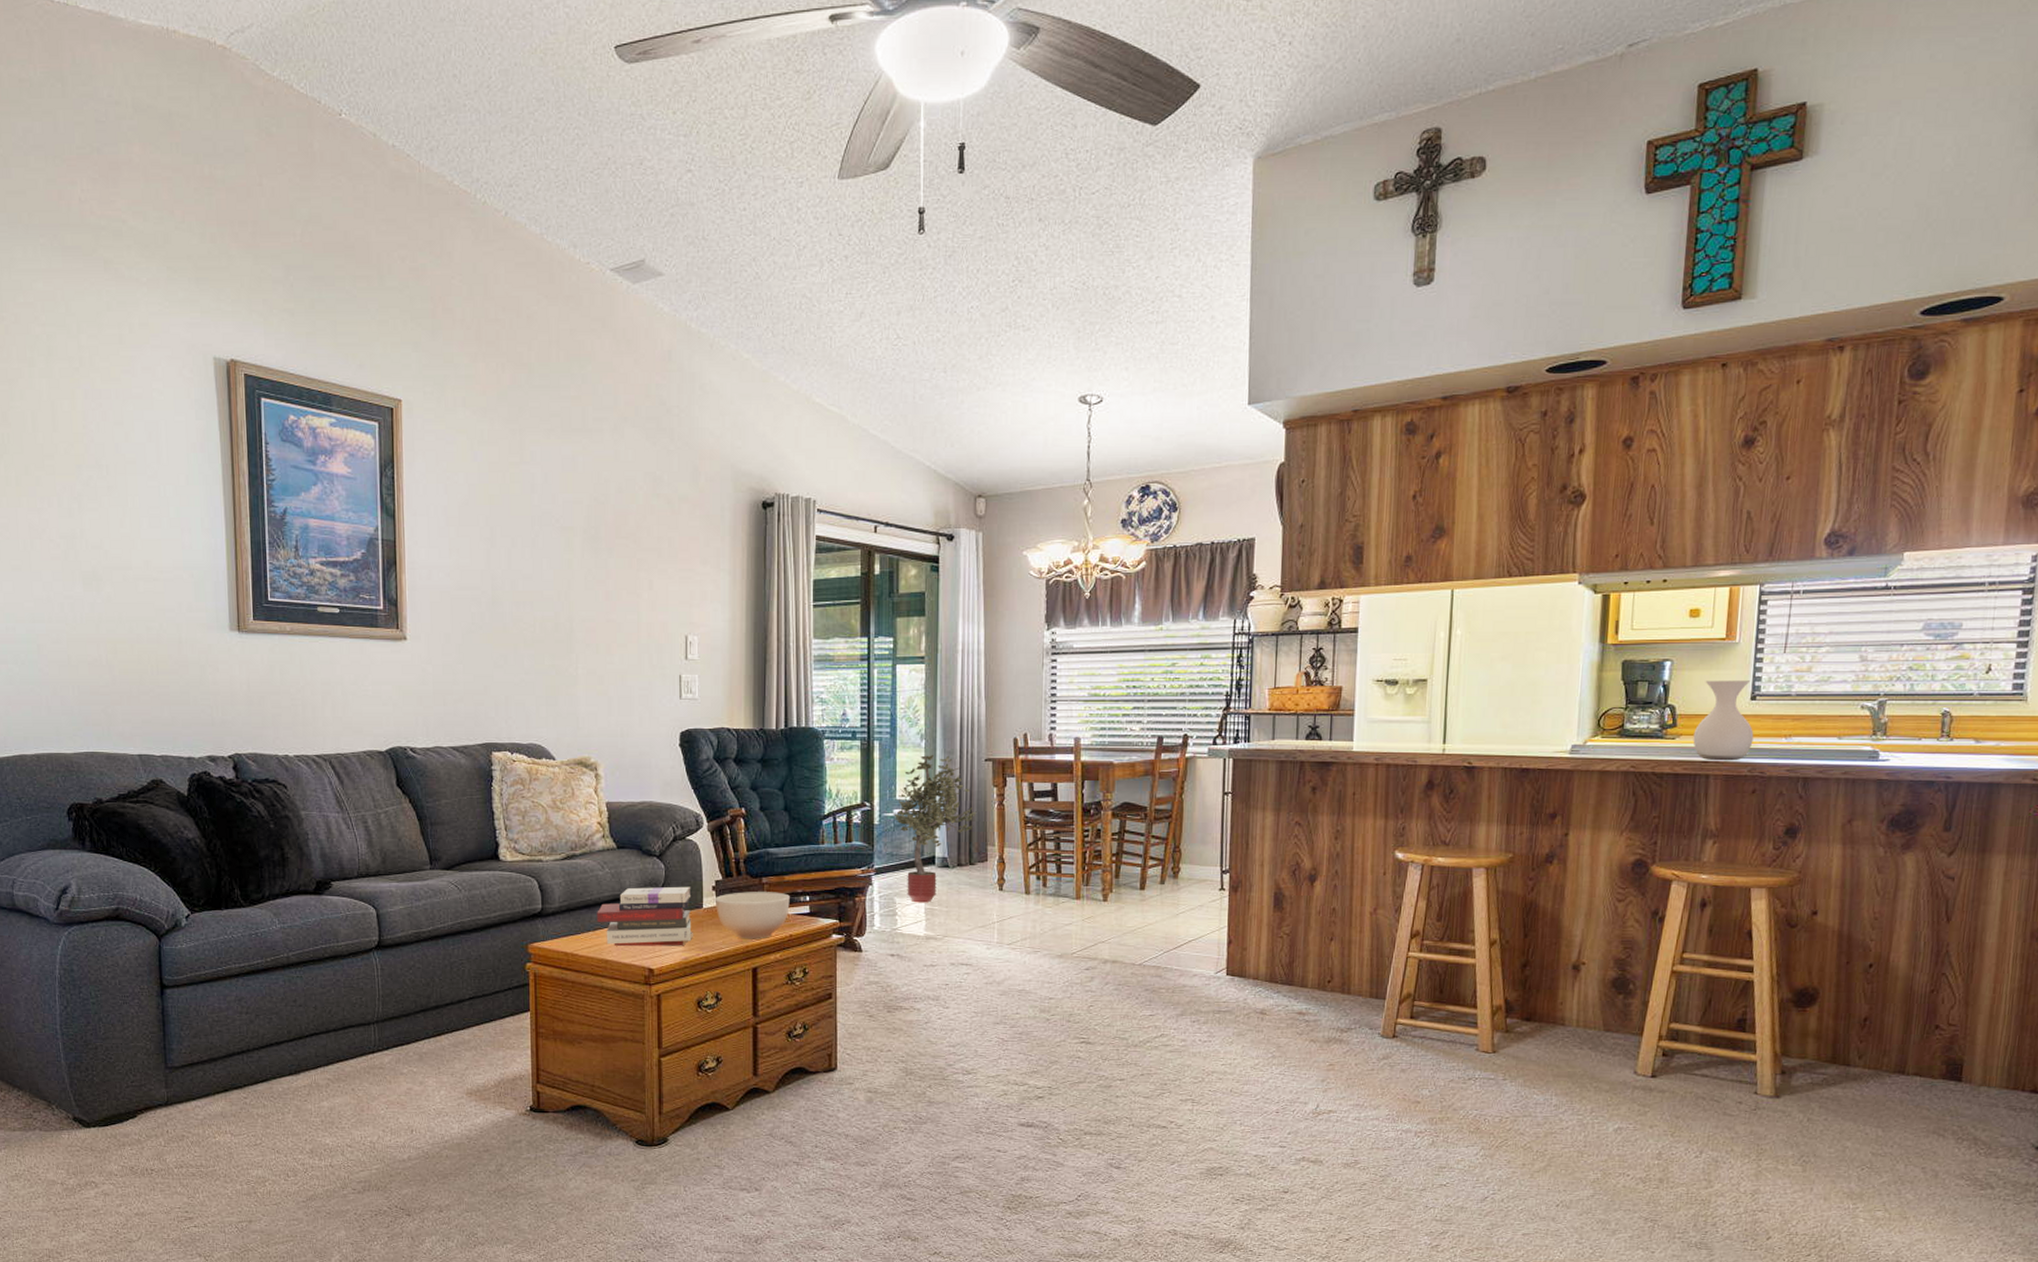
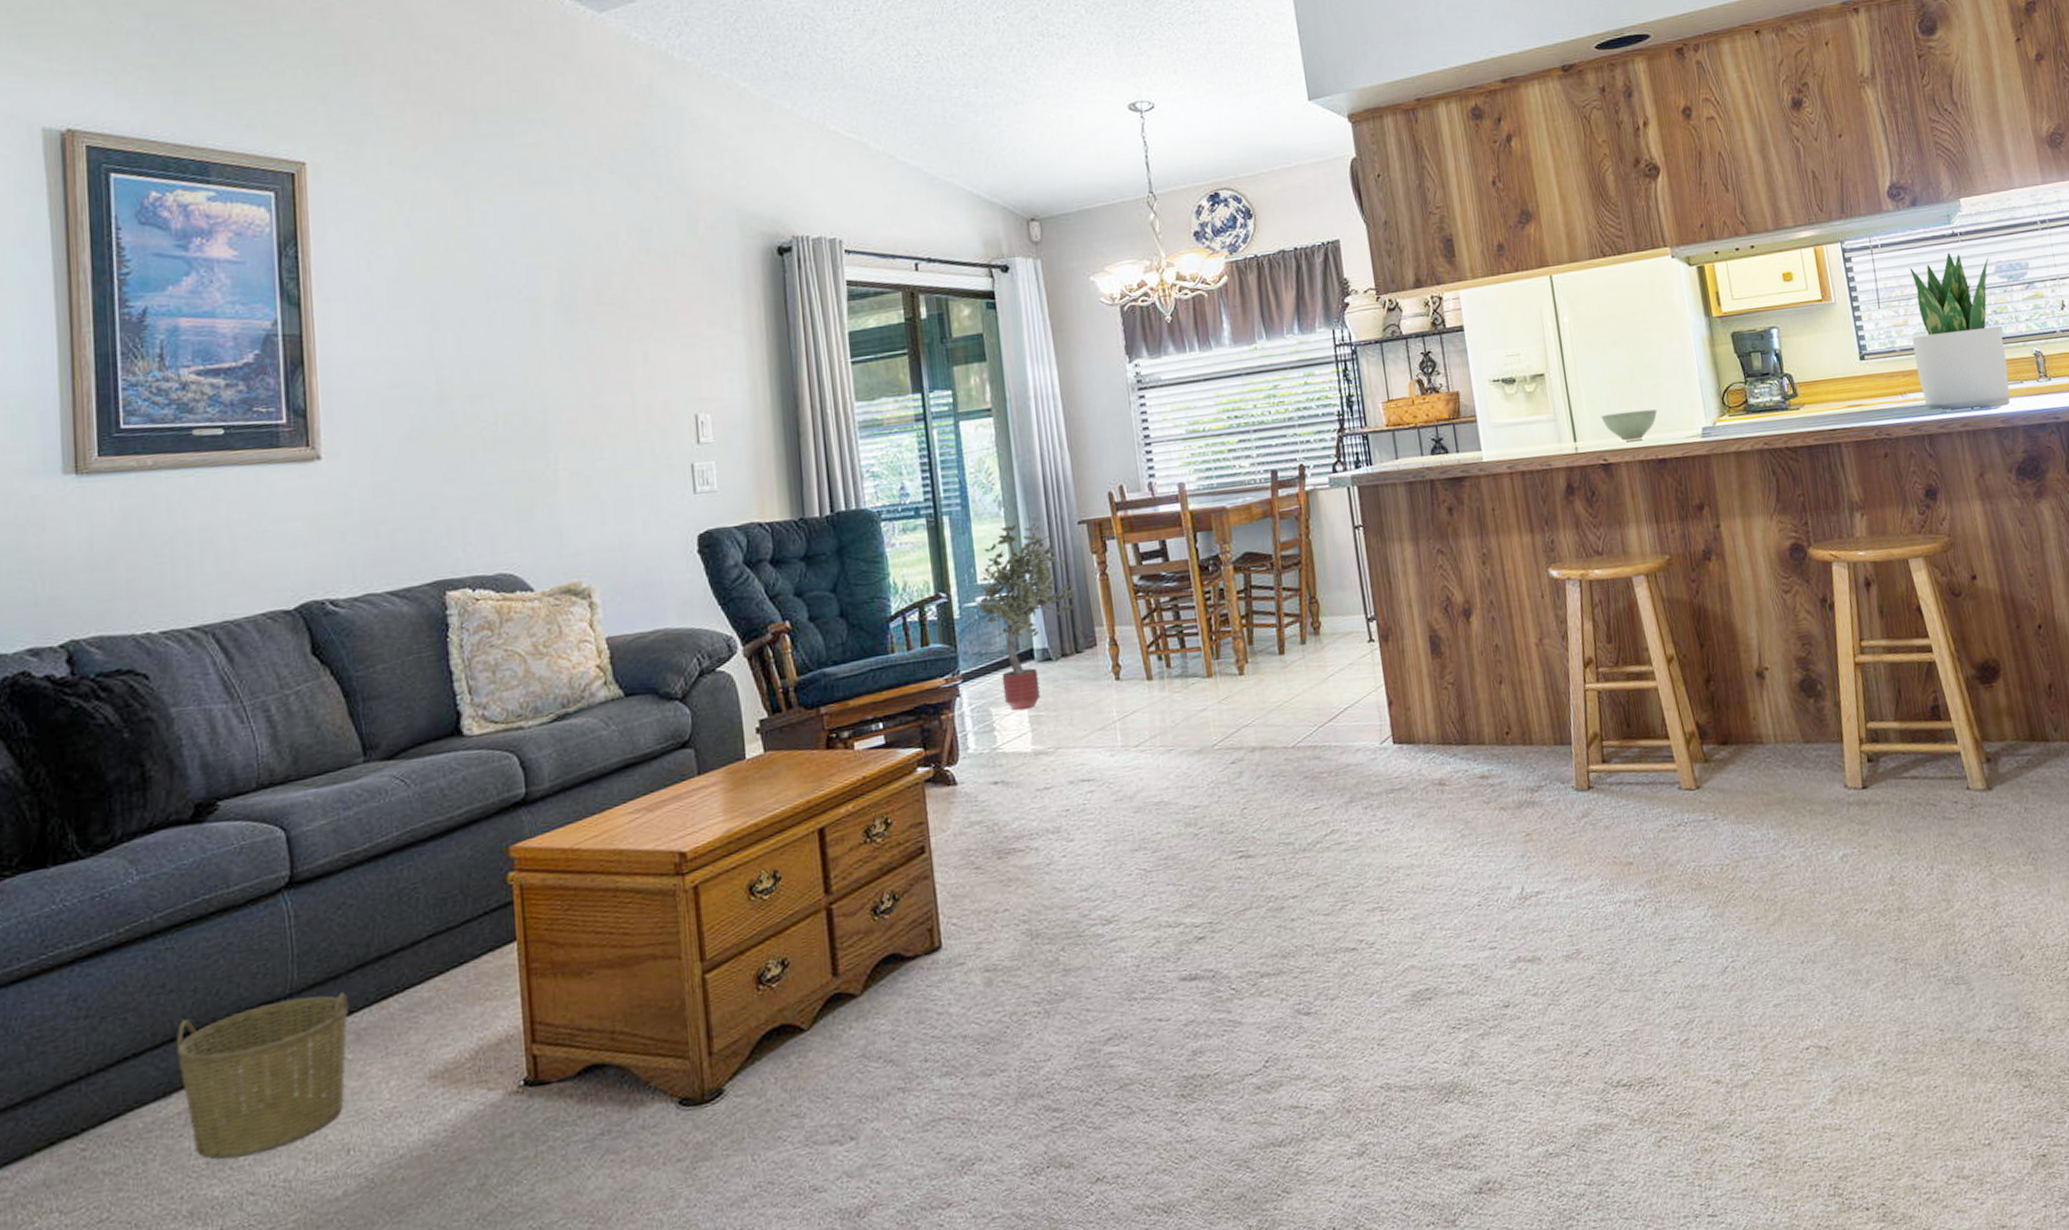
basket: none [303,1024,416,1122] -> present [175,992,350,1159]
books: present [597,886,694,946] -> none [603,733,738,829]
bowl: present [714,892,790,938] -> none [760,723,859,792]
bowl: none [1474,722,1531,749] -> present [1601,409,1658,442]
vase: present [1693,680,1754,761] -> none [1813,340,1873,428]
planter: none [1808,605,1920,760] -> present [1909,252,2011,413]

